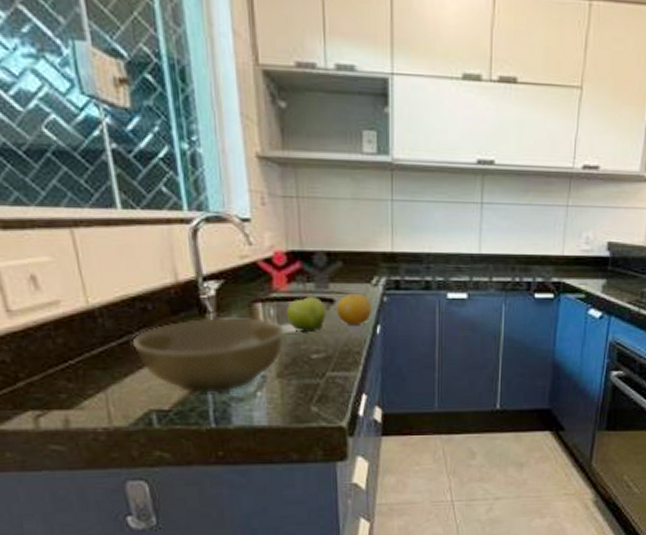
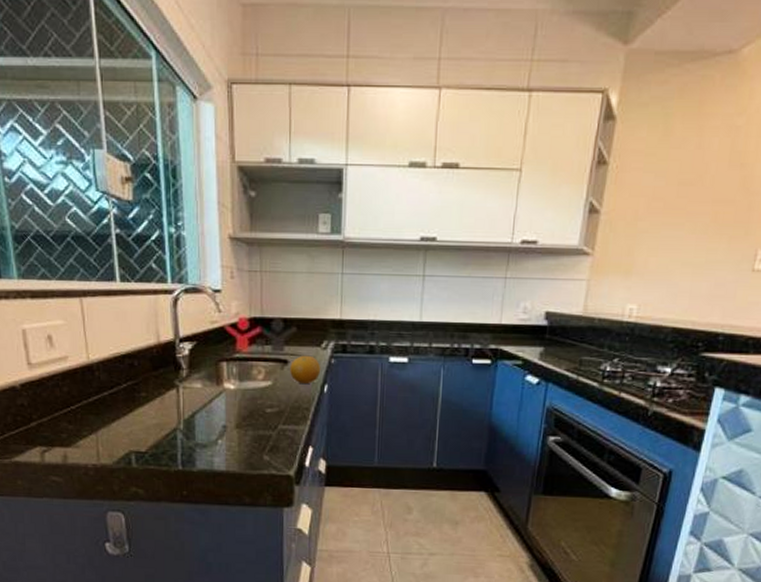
bowl: present [132,318,285,393] -> none [120,373,245,439]
fruit: present [286,295,326,332] -> none [246,356,281,389]

